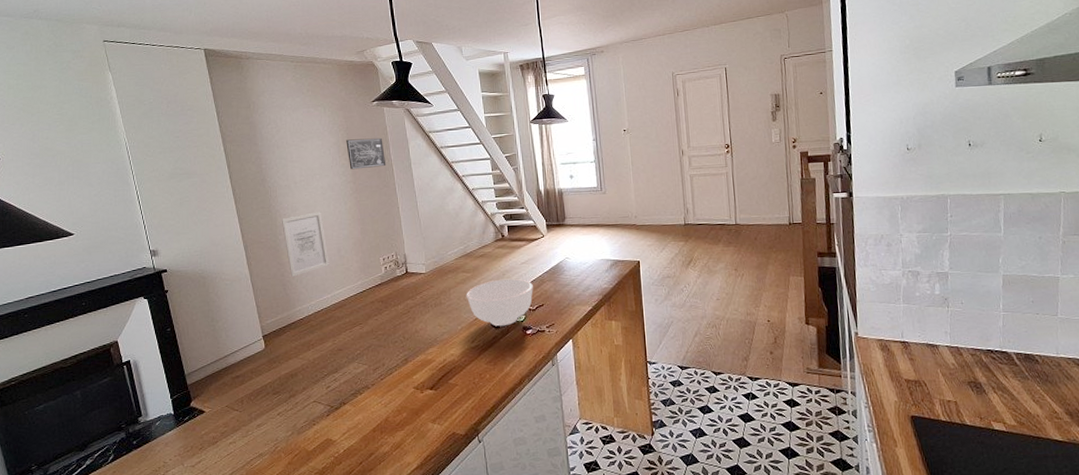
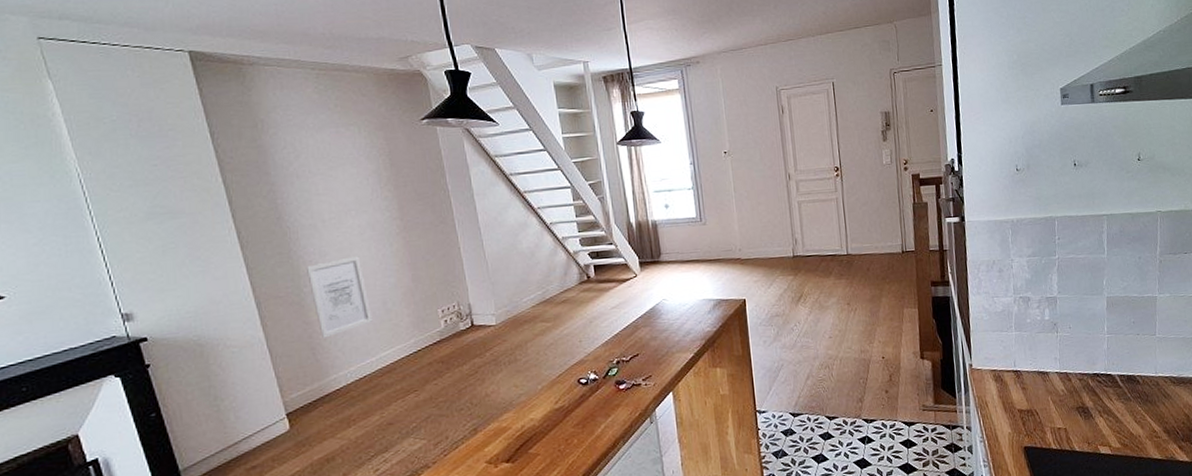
wall art: present [346,137,386,170] -> none [389,163,442,204]
bowl: present [466,278,533,327] -> none [546,326,626,383]

